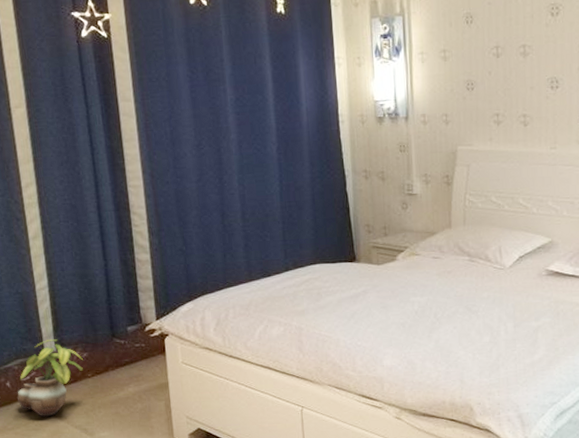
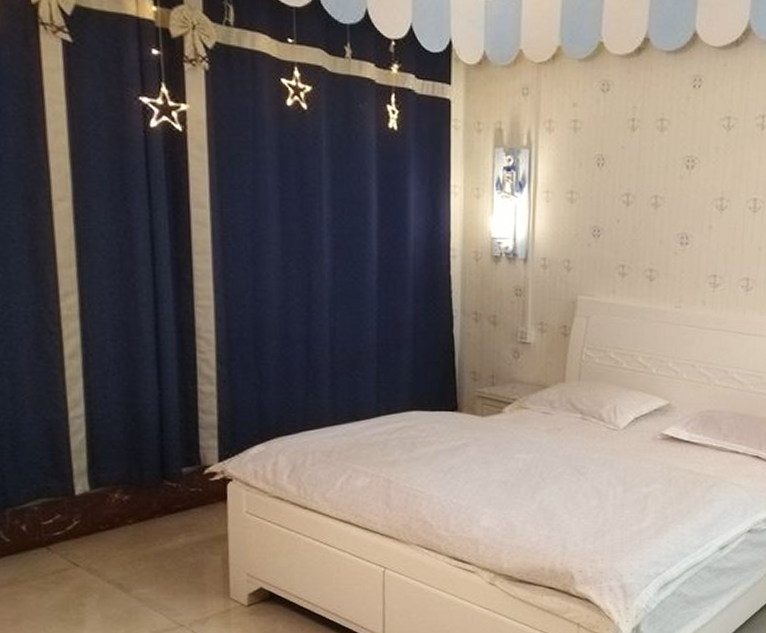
potted plant: present [16,338,84,417] -> none [34,476,125,568]

